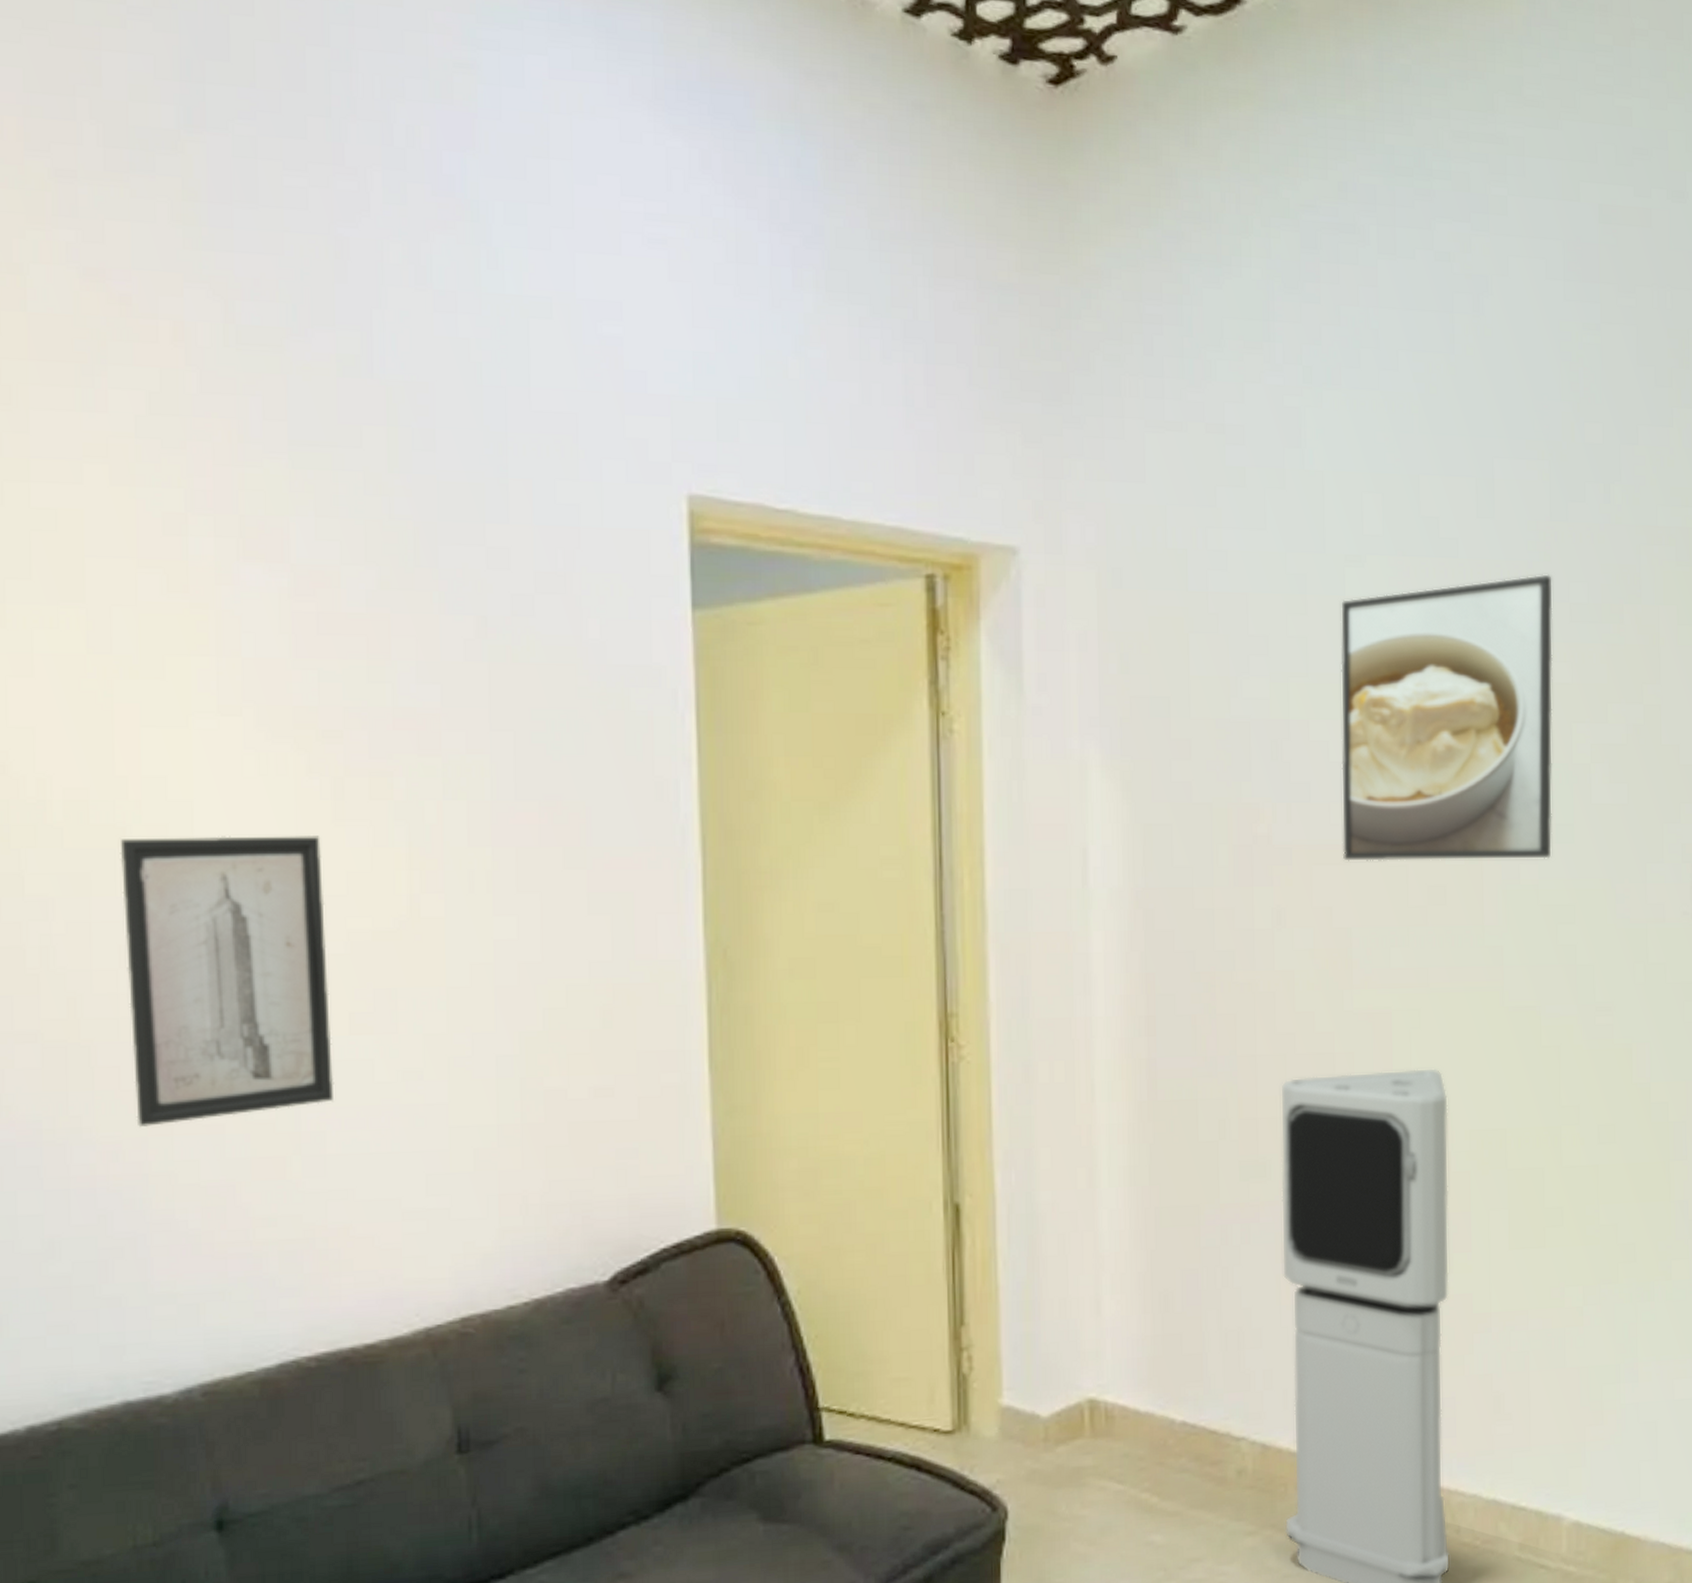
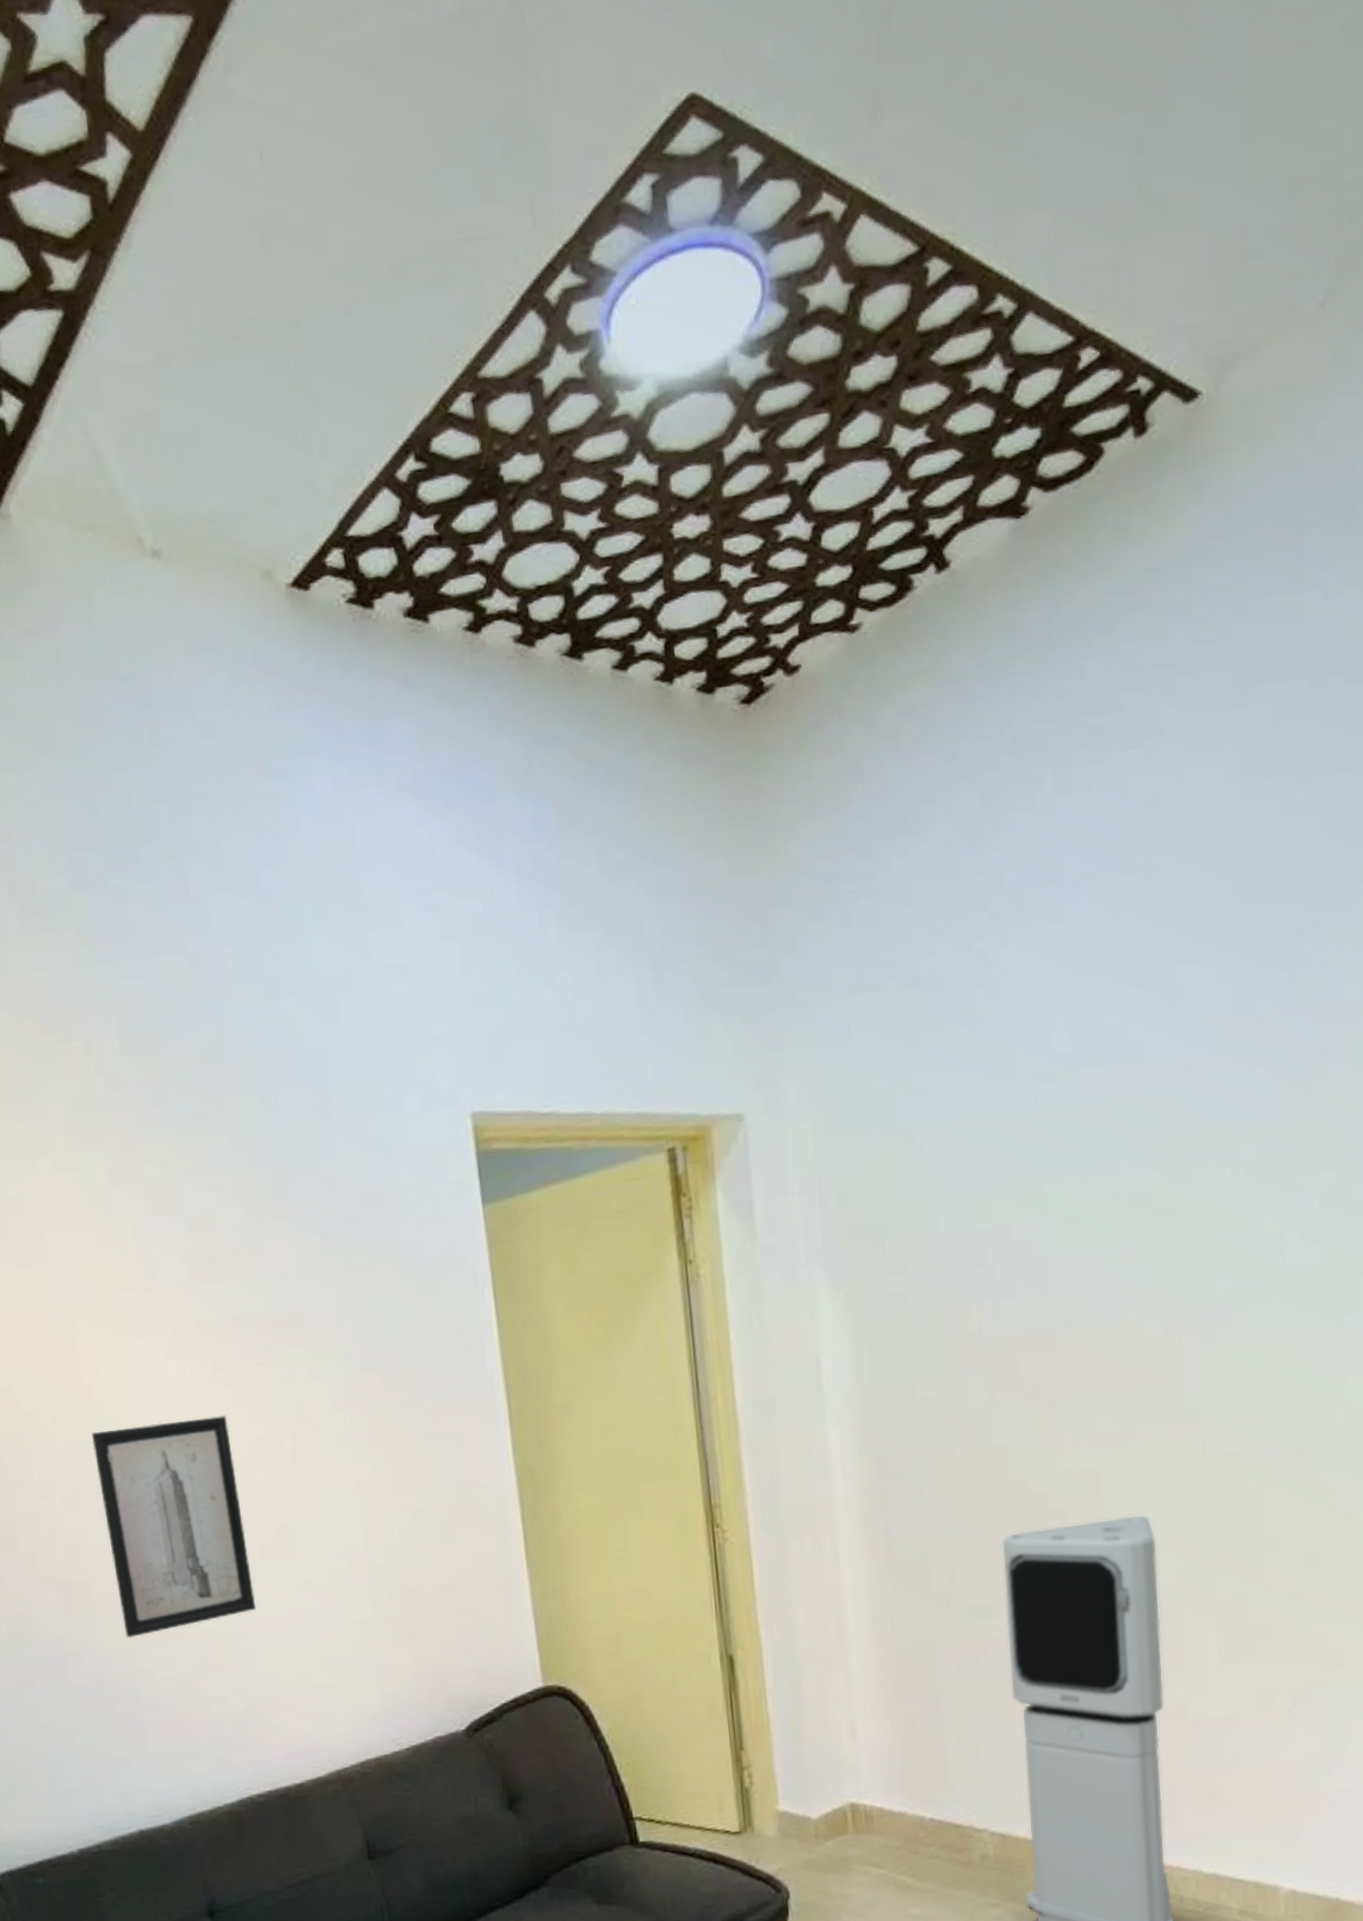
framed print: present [1341,574,1553,861] -> none [1035,1063,1247,1344]

